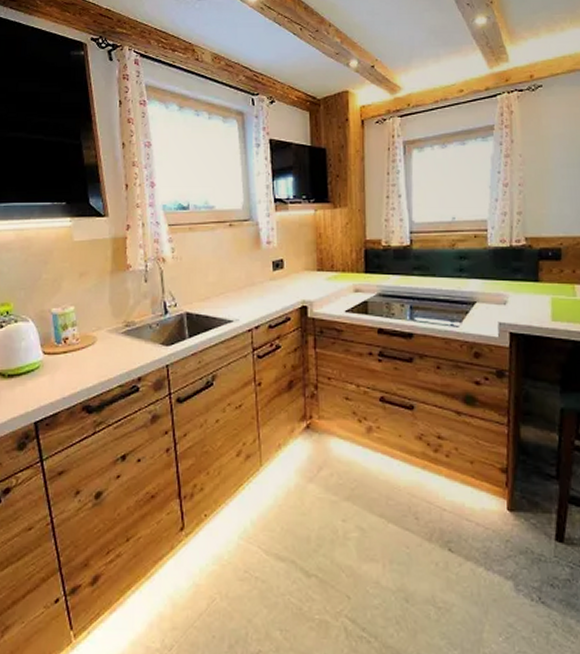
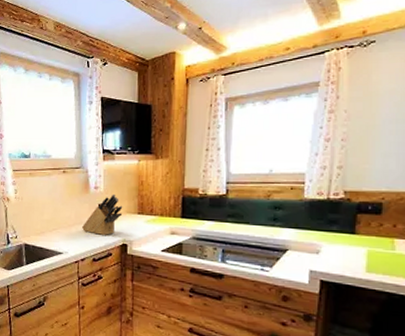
knife block: none [255,248,300,297] -> present [82,193,123,235]

